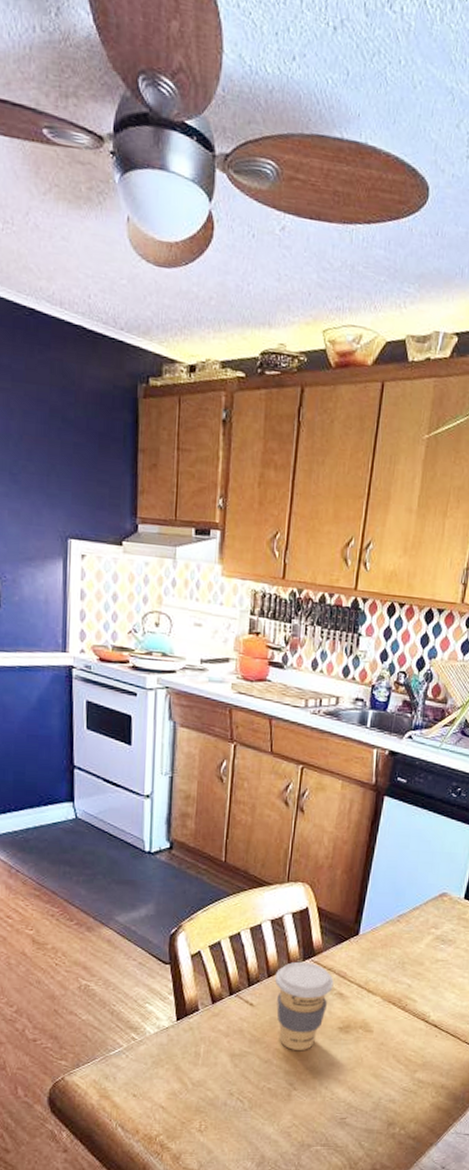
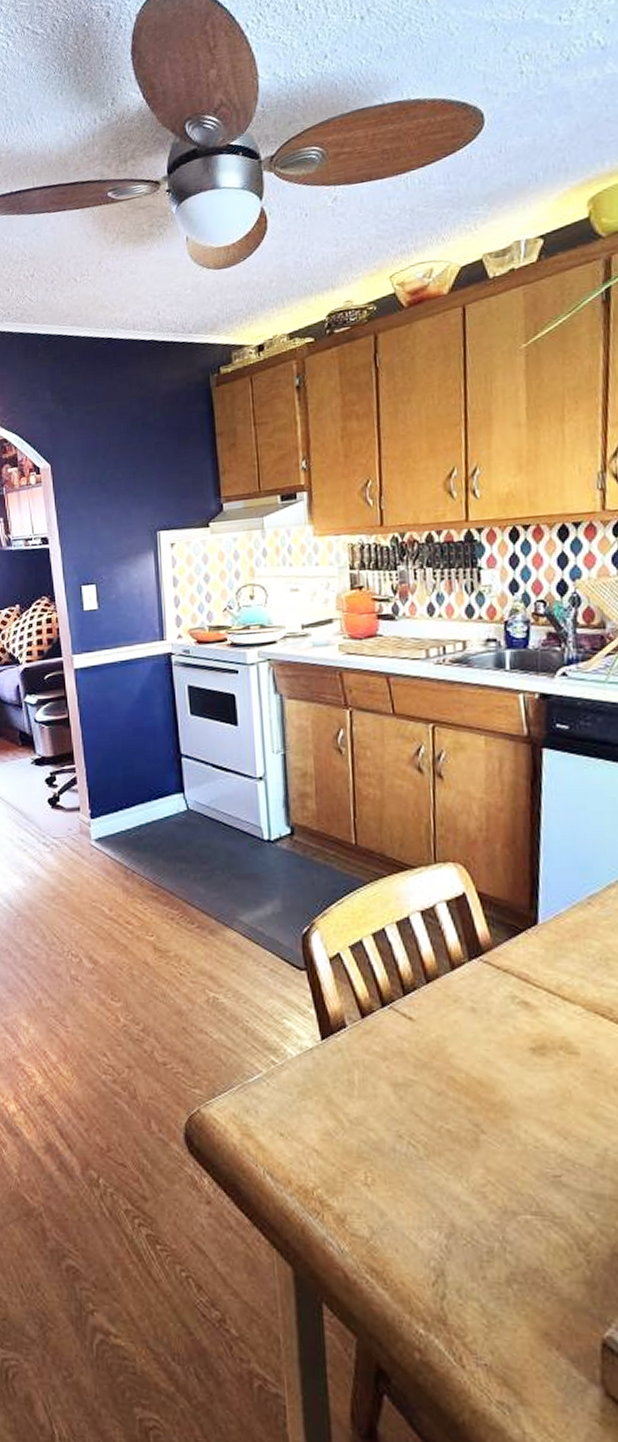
coffee cup: present [274,961,334,1050] -> none [435,961,514,1079]

